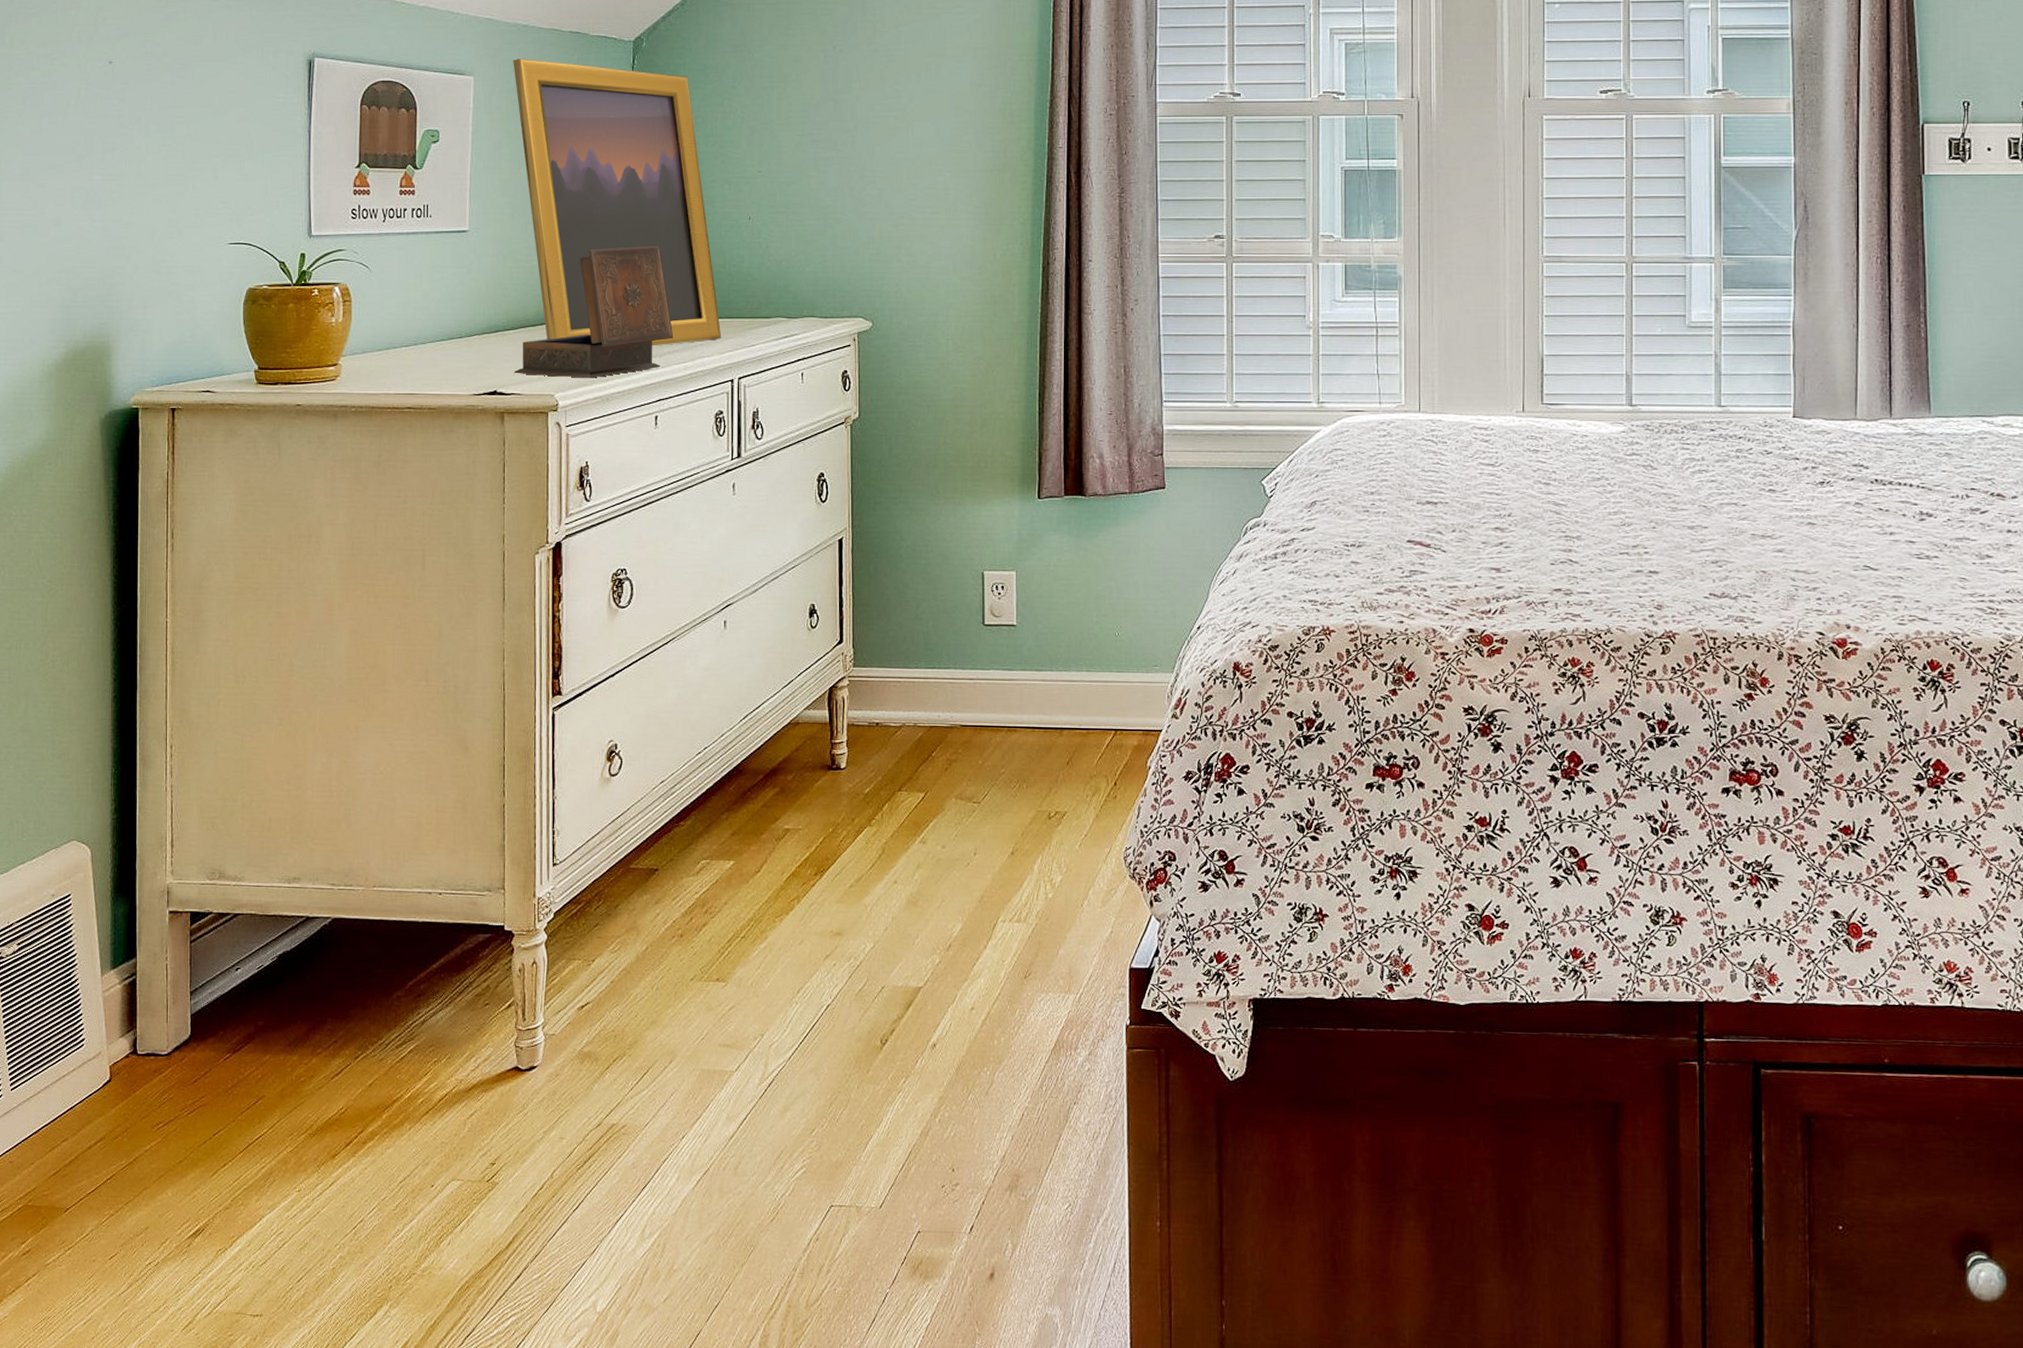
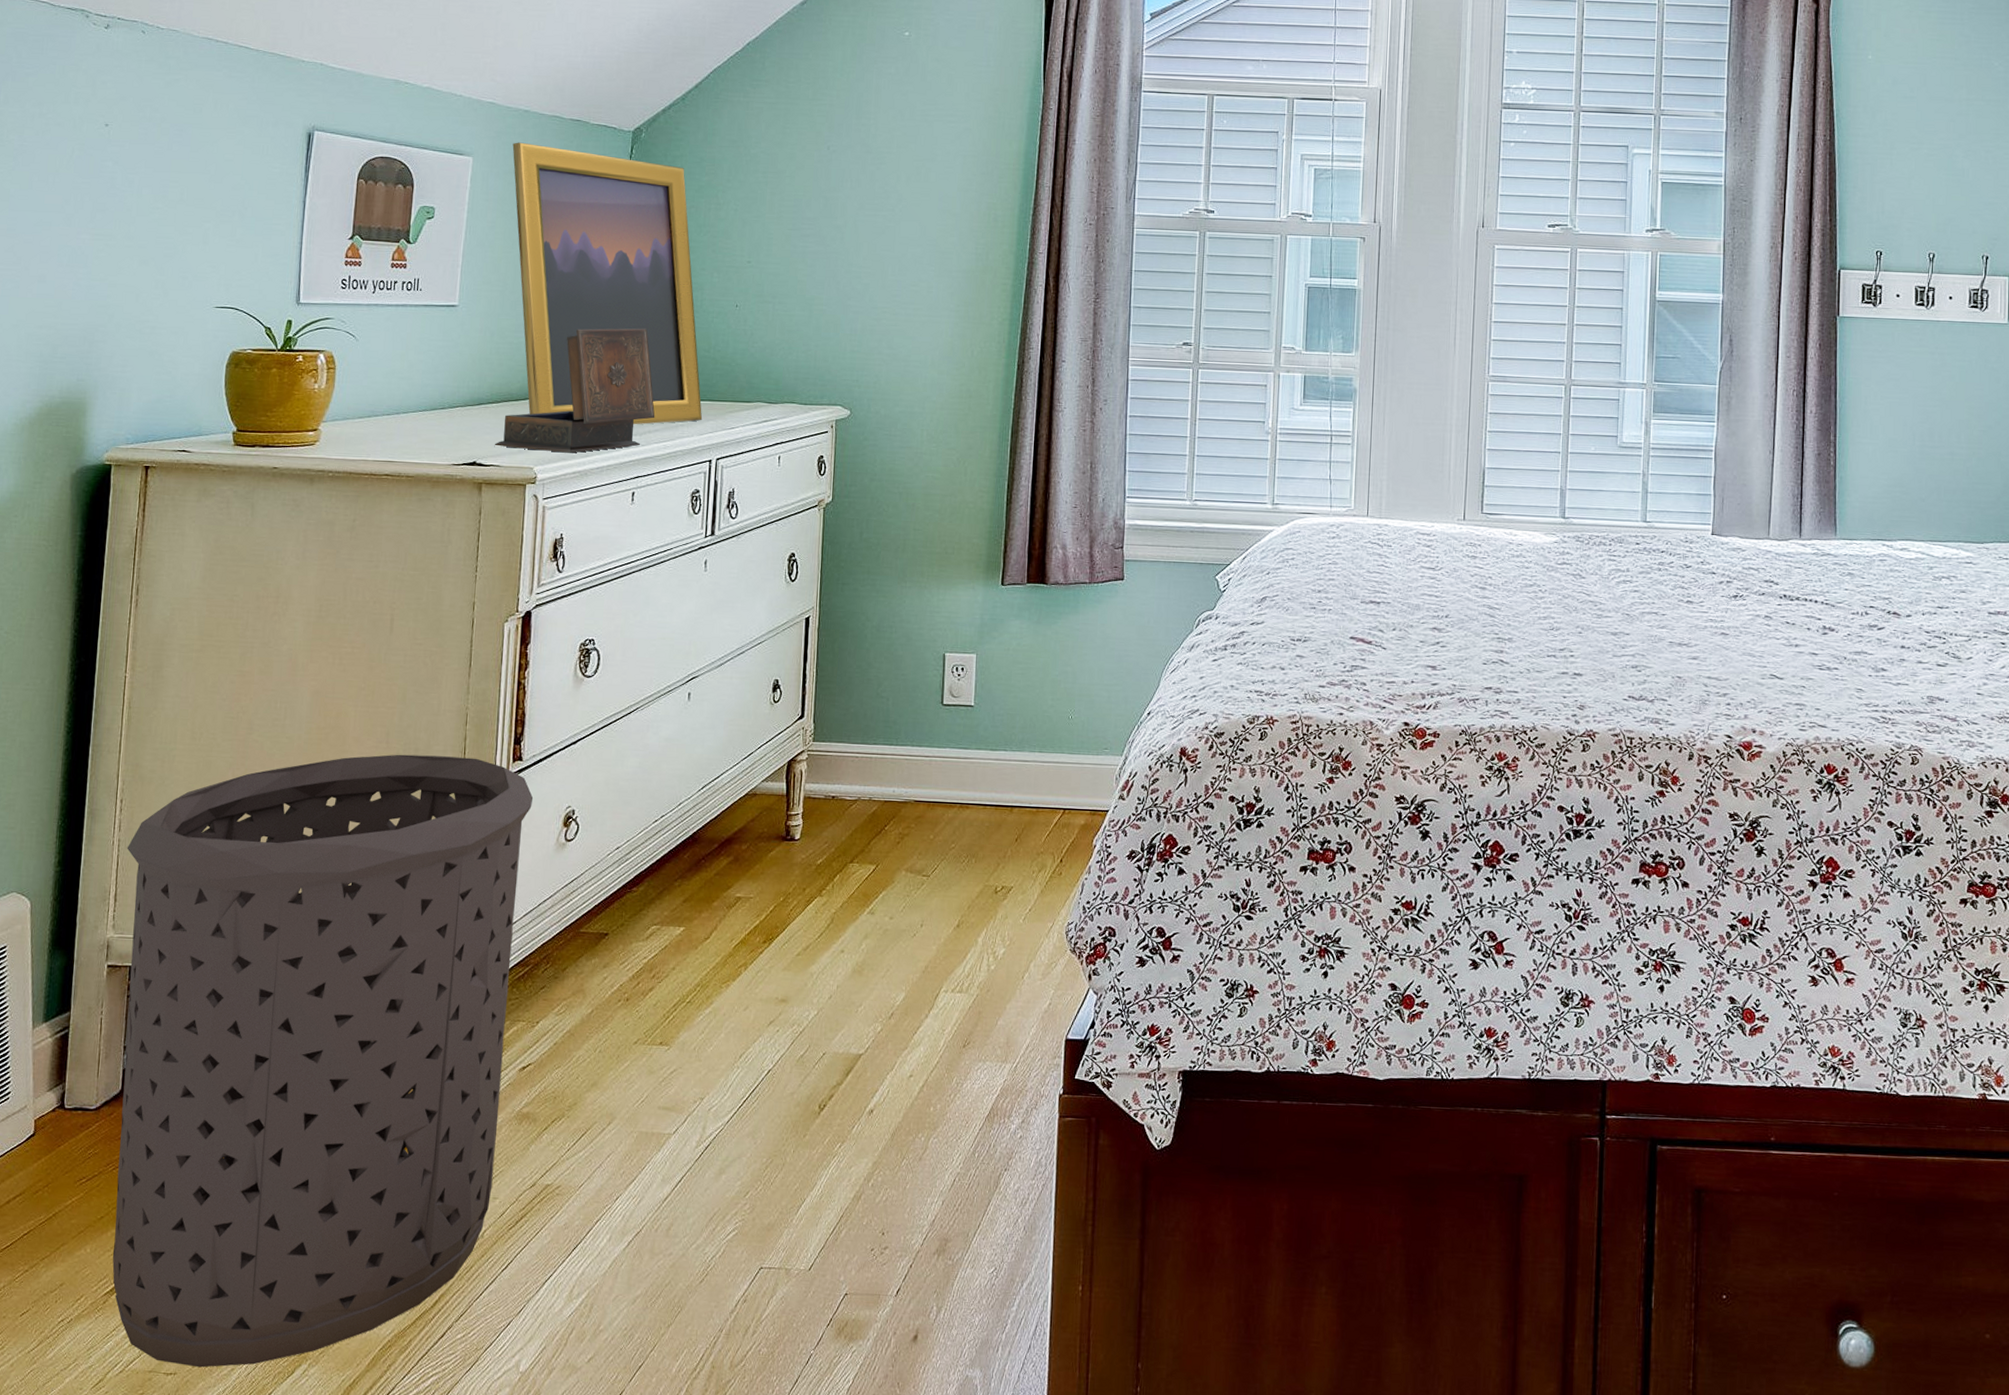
laundry basket: none [179,692,575,1309] -> present [112,754,534,1368]

